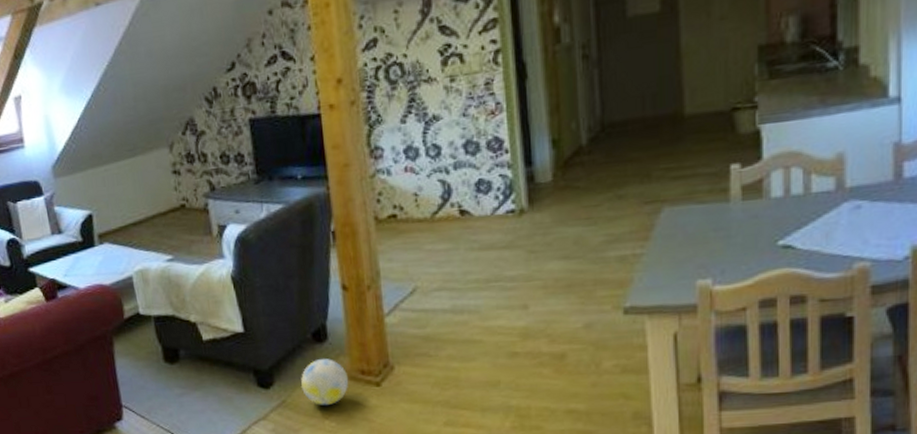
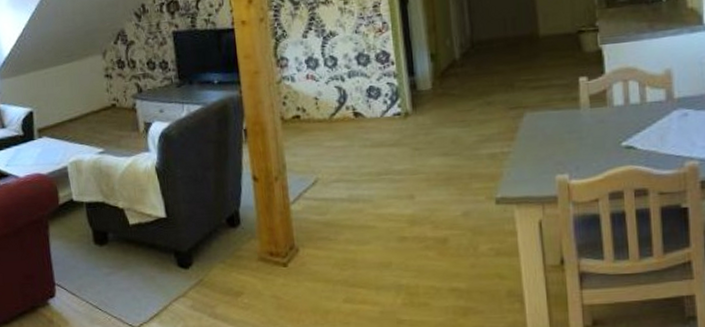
ball: present [300,359,349,405] -> none [216,242,259,284]

